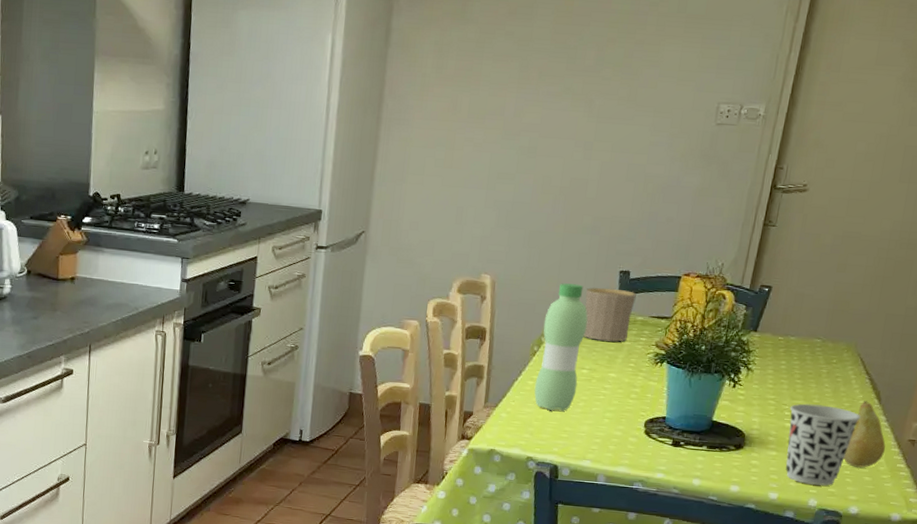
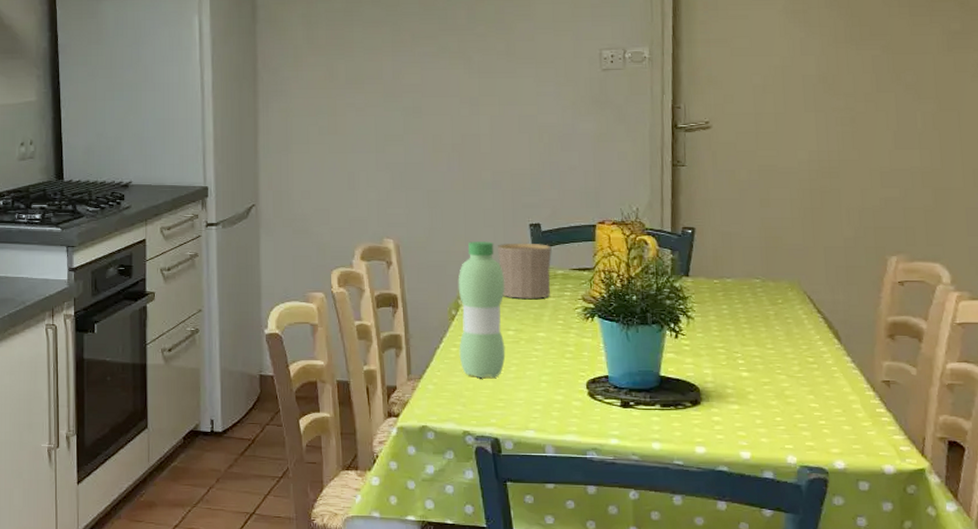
cup: present [785,403,861,486] -> none [742,350,824,439]
fruit: present [843,401,886,468] -> none [814,341,859,416]

